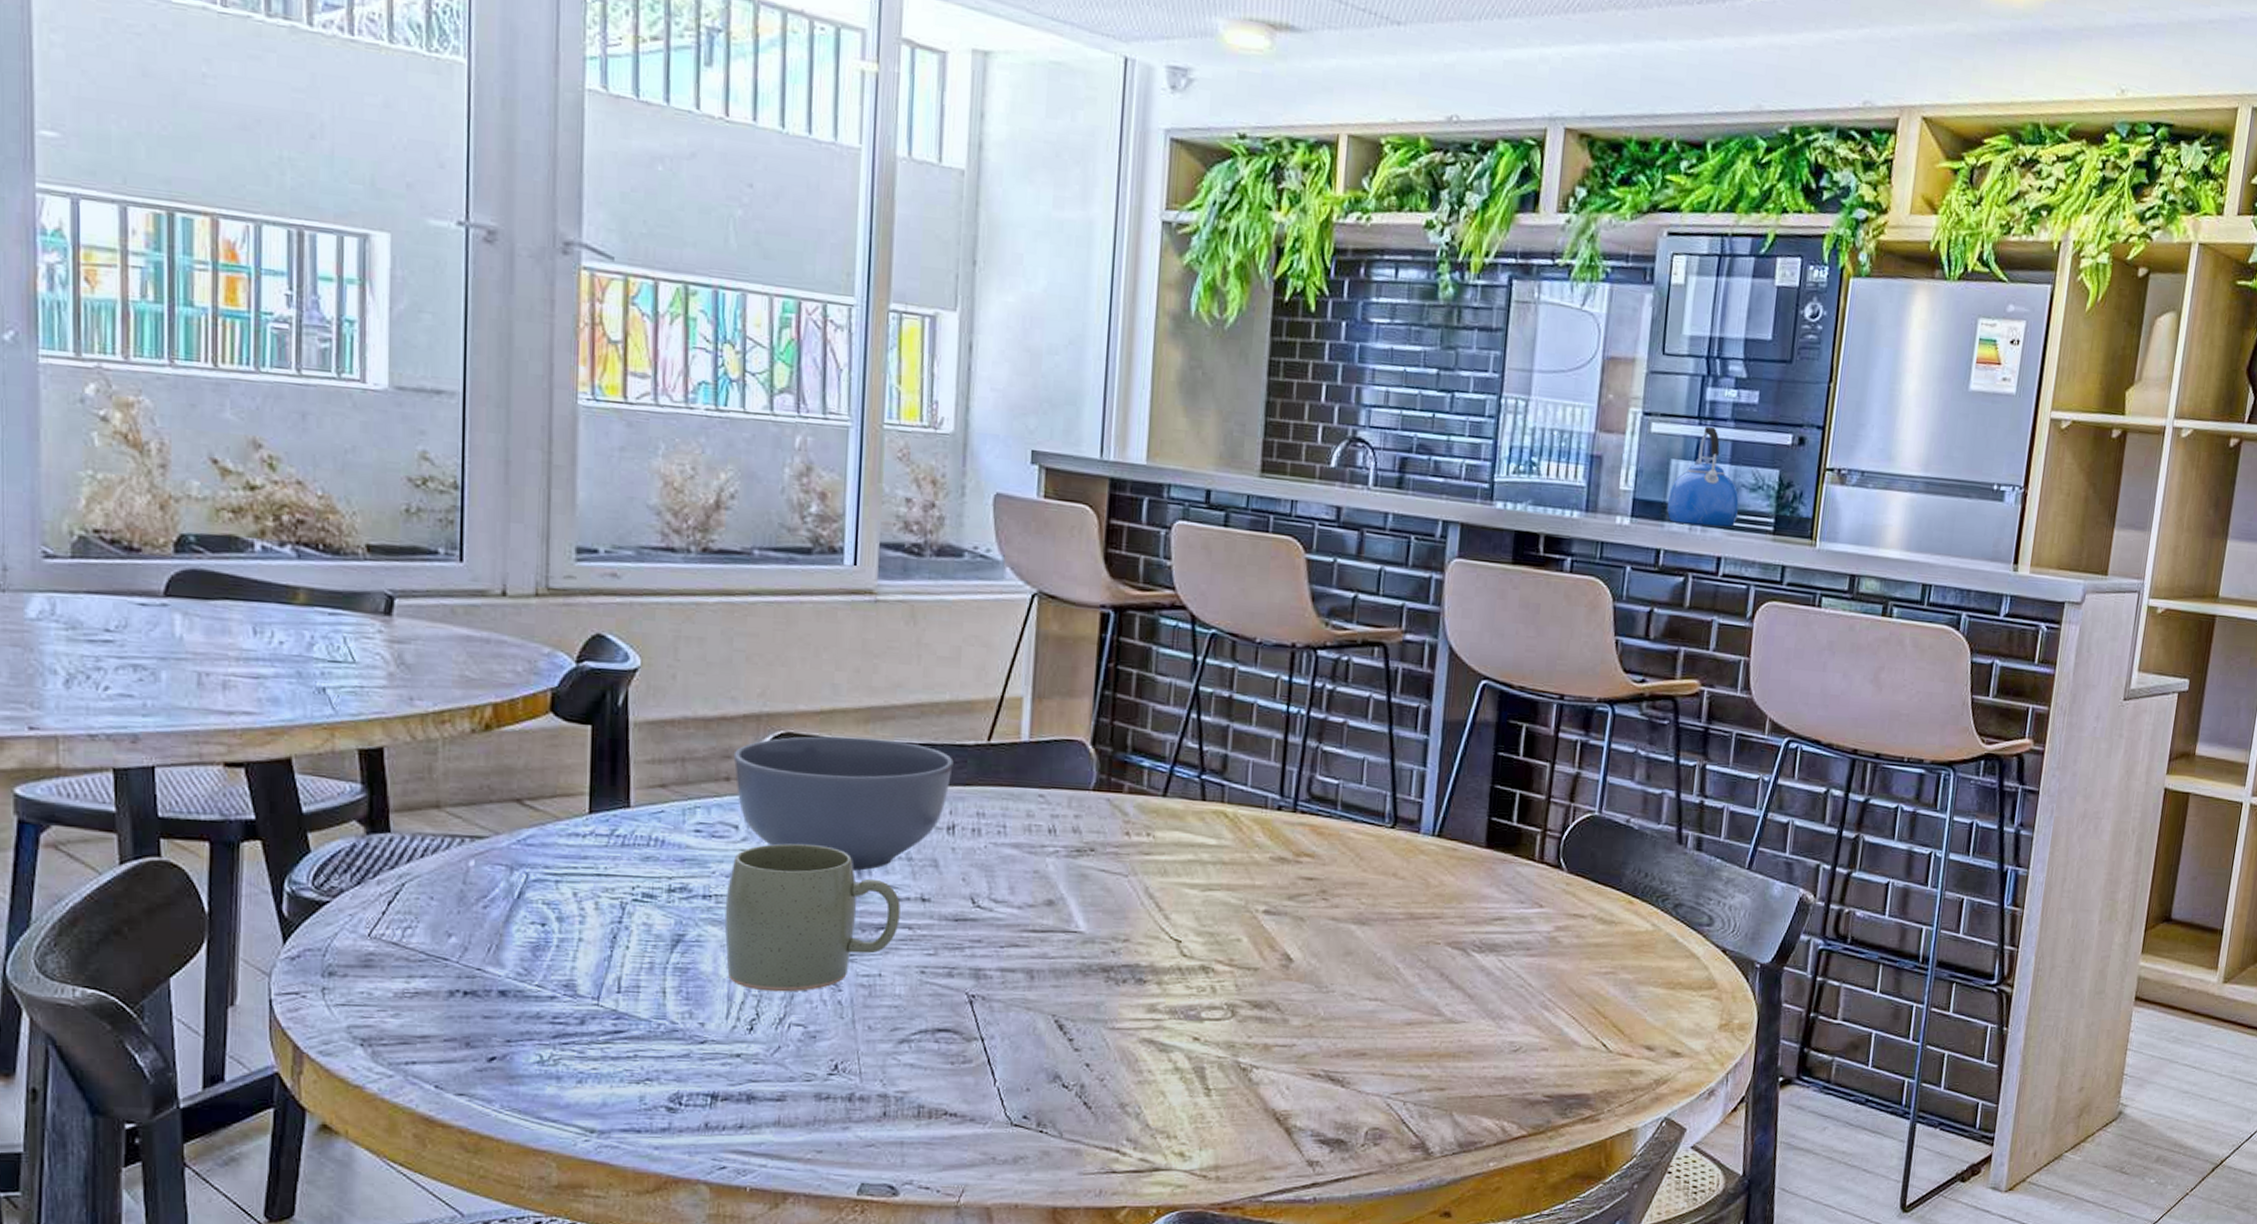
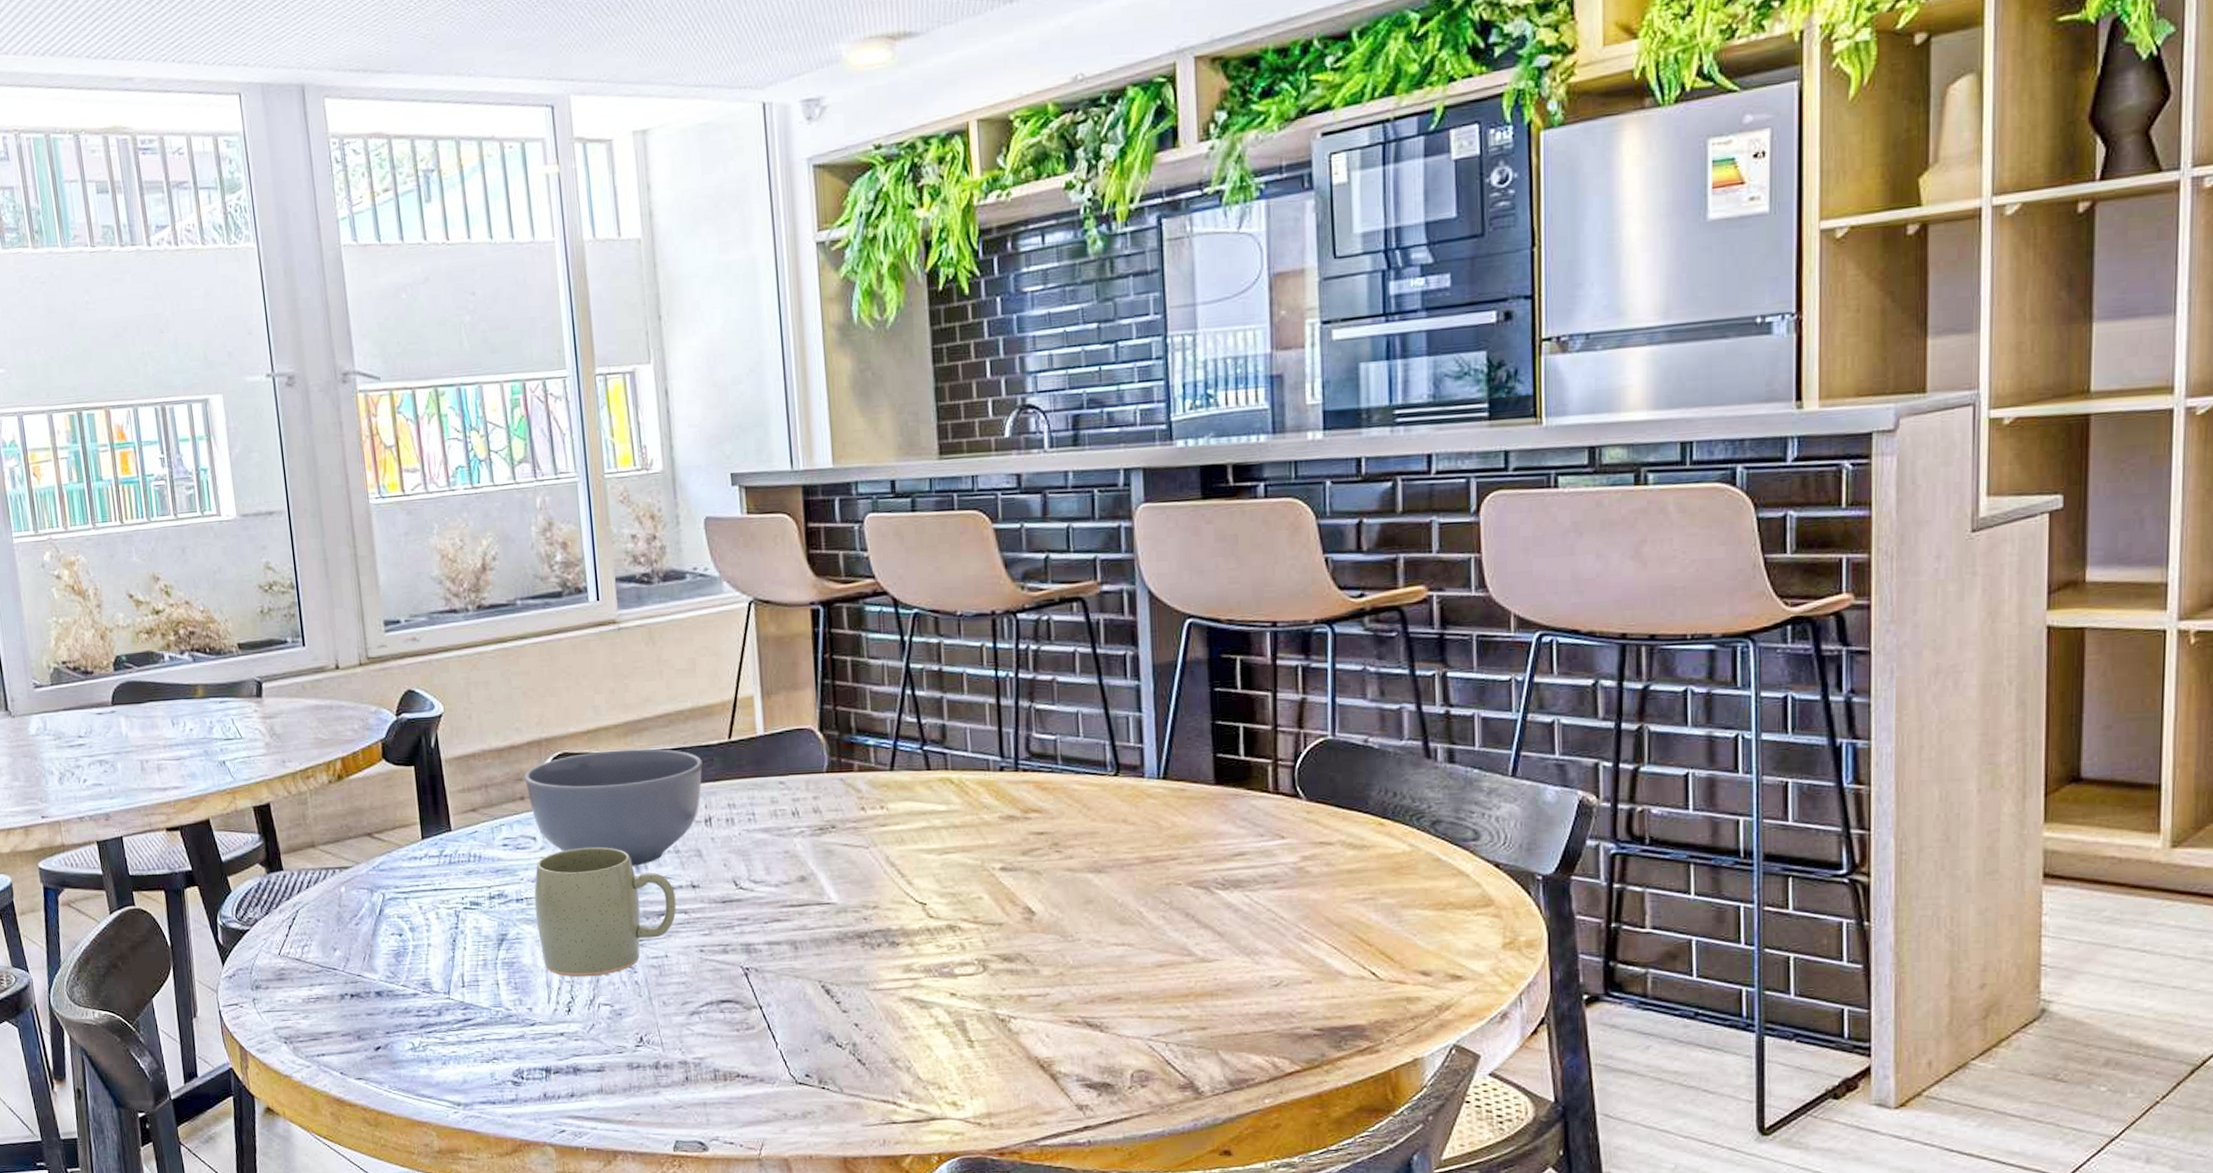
kettle: present [1666,427,1740,528] -> none [1361,322,1445,428]

